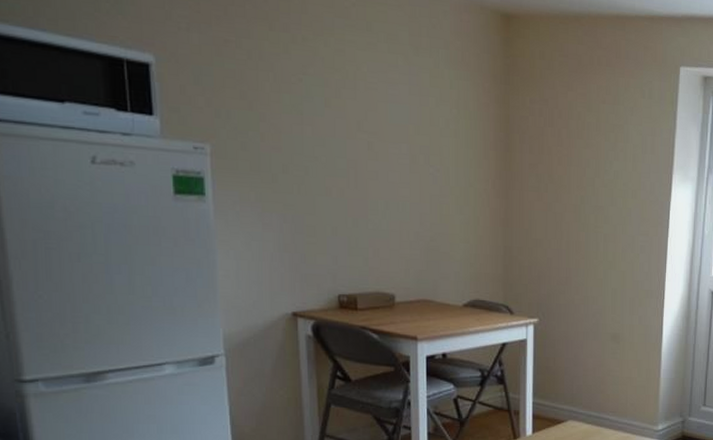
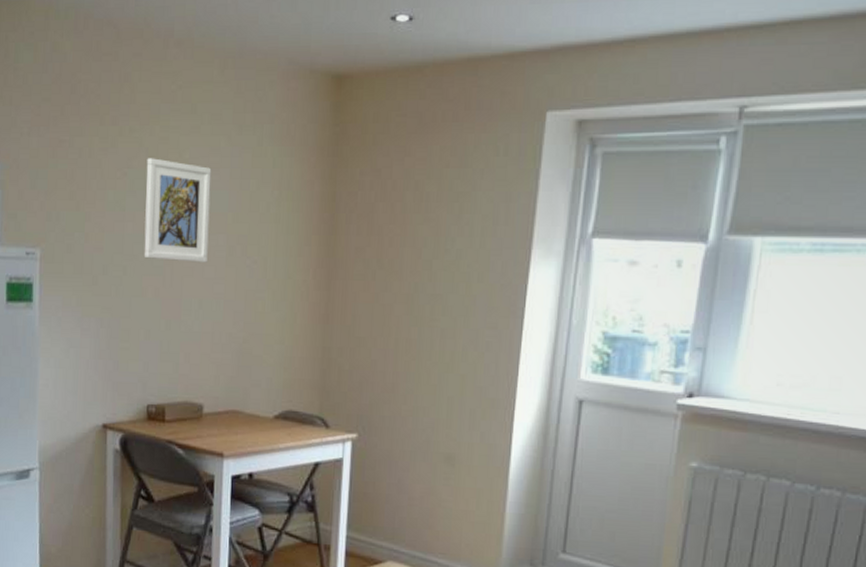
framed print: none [323,67,391,168] -> present [143,158,212,263]

